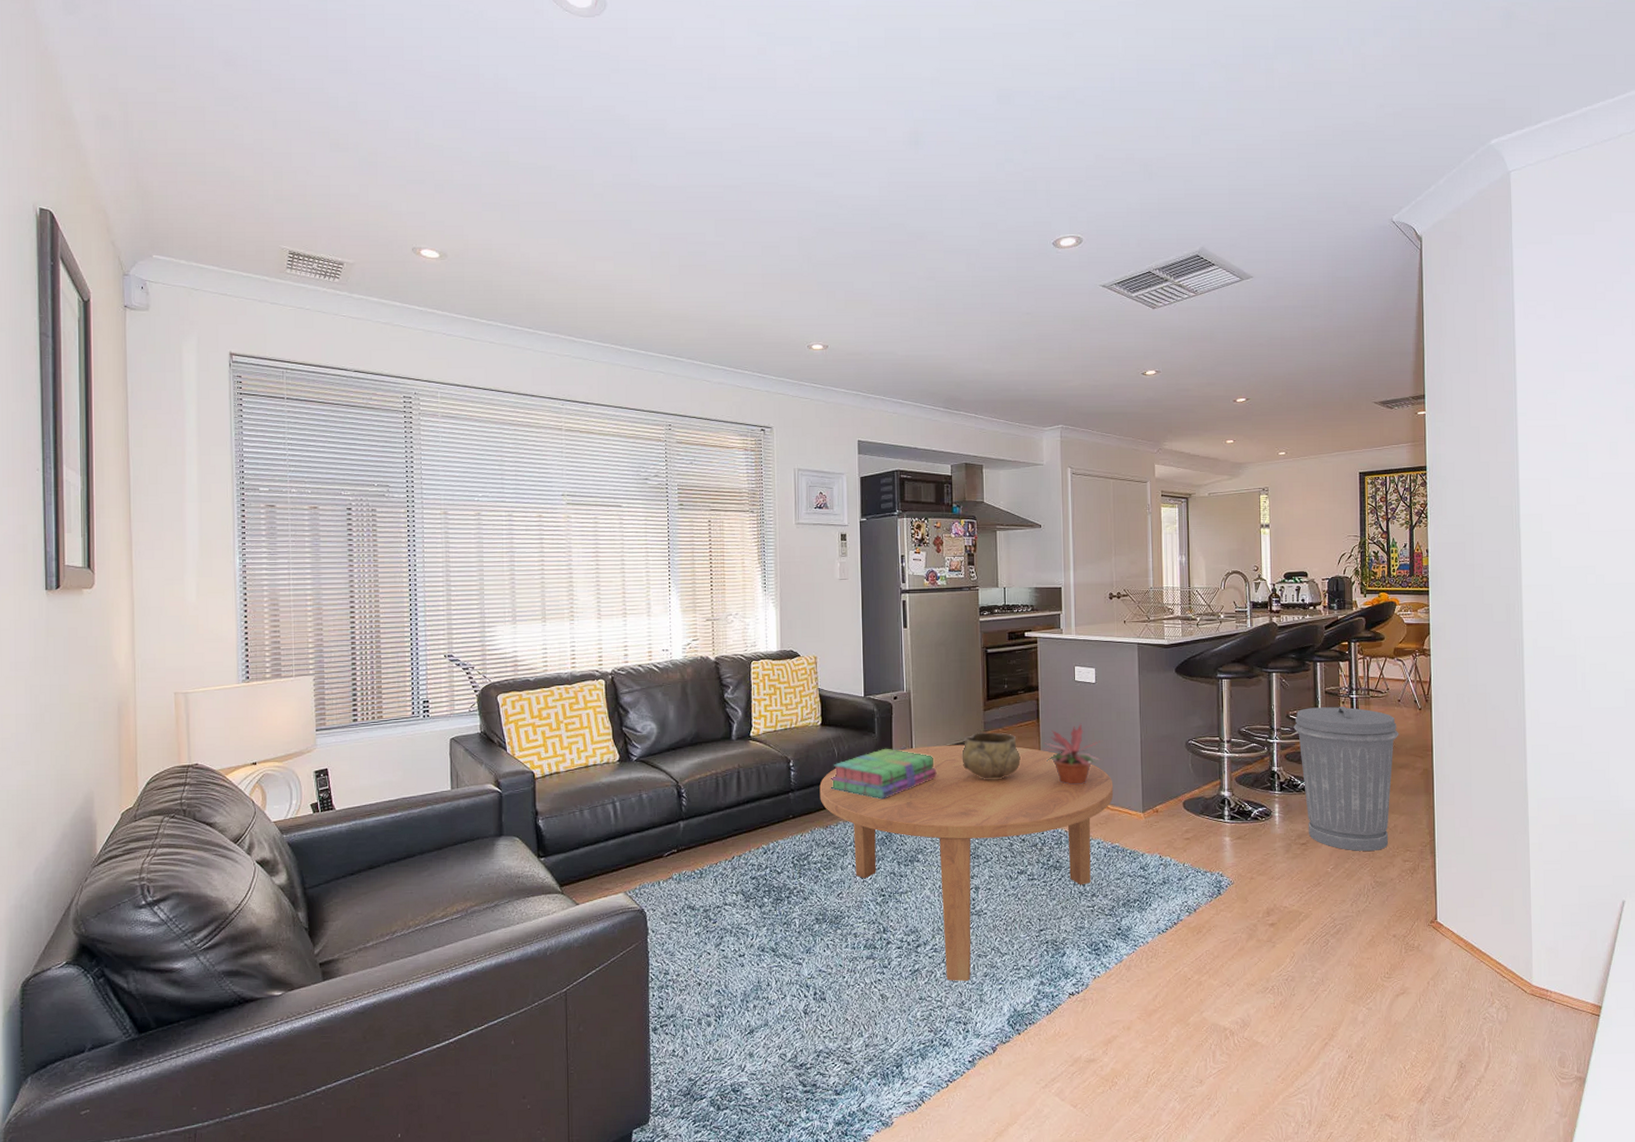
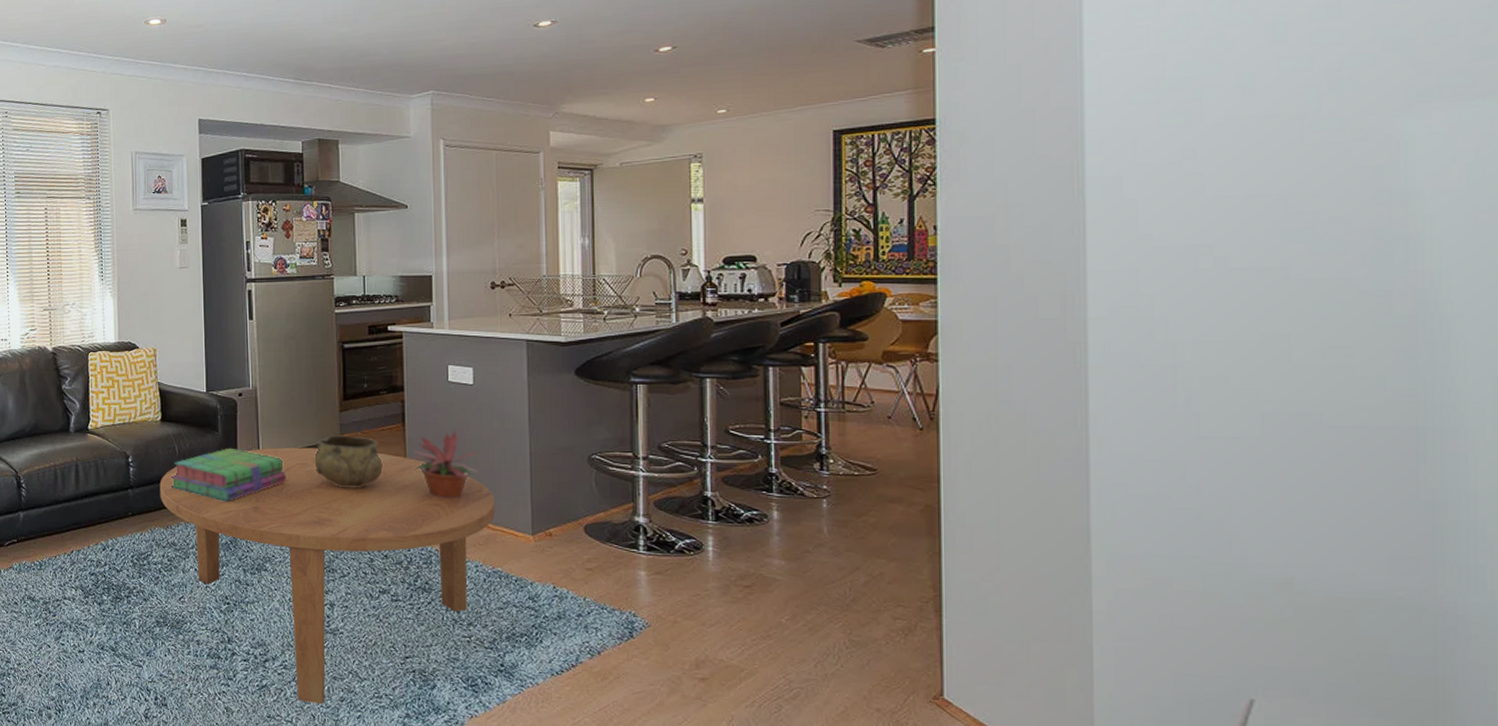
trash can: present [1293,706,1399,852] -> none [735,421,889,603]

